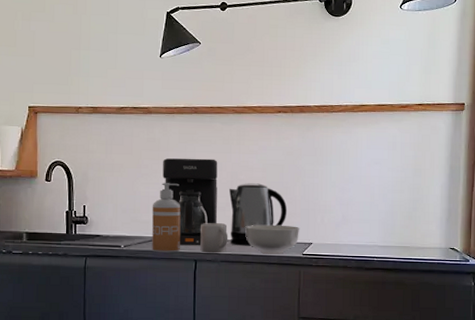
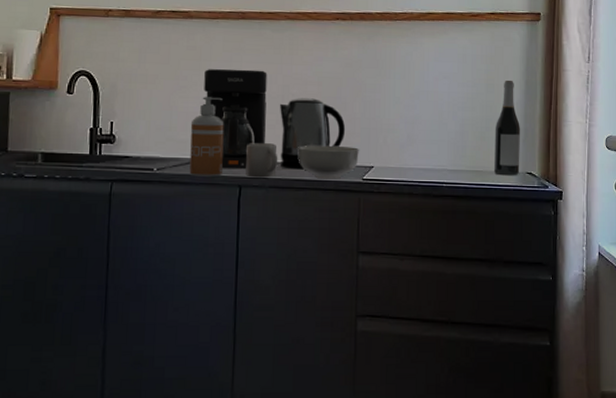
wine bottle: none [419,166,445,251] -> present [493,81,521,176]

